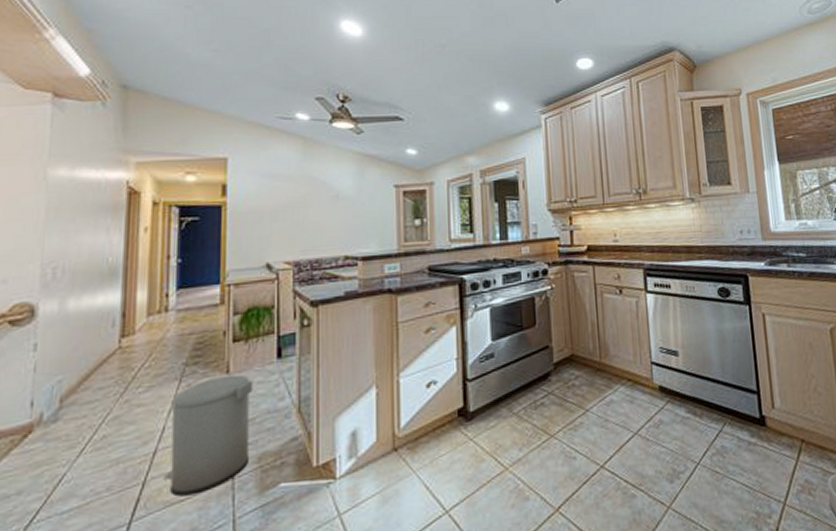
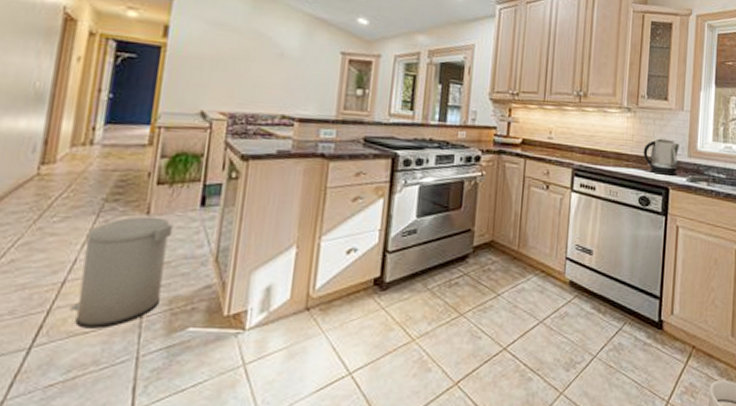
kettle: none [714,224,754,263] -> present [643,138,679,176]

